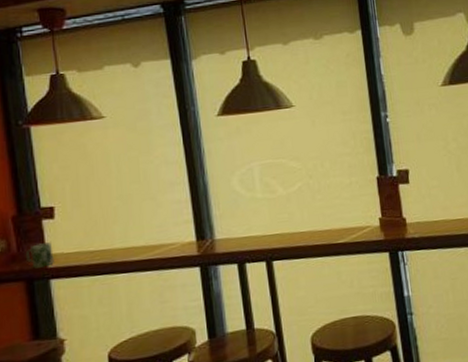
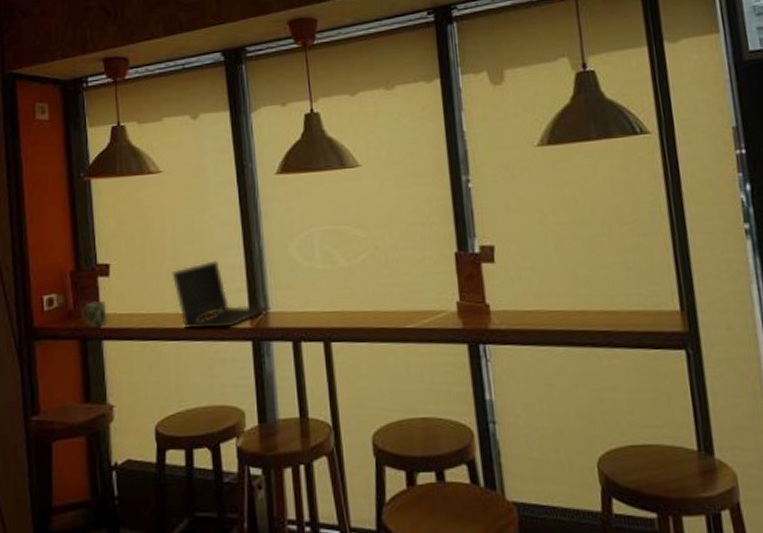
laptop computer: none [119,196,217,261] -> present [171,260,271,329]

